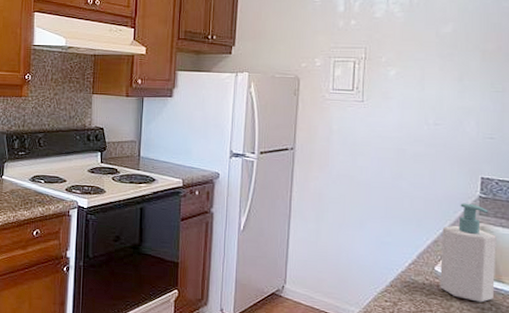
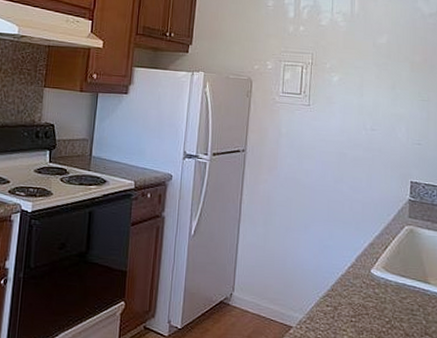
soap bottle: present [440,203,496,303] -> none [375,206,423,304]

